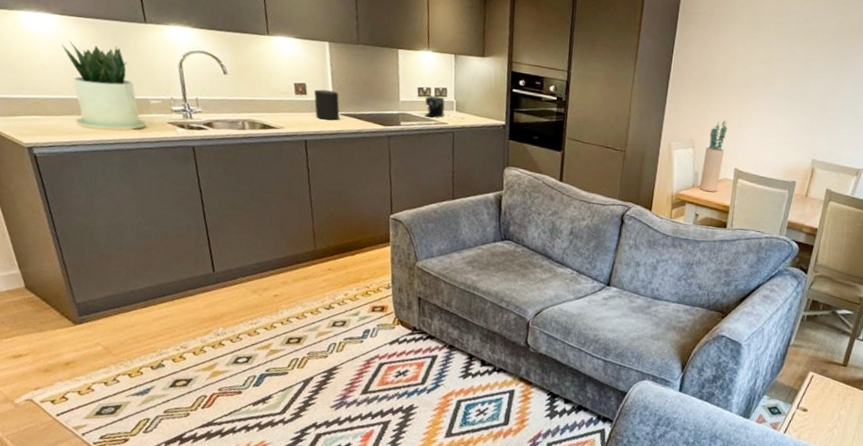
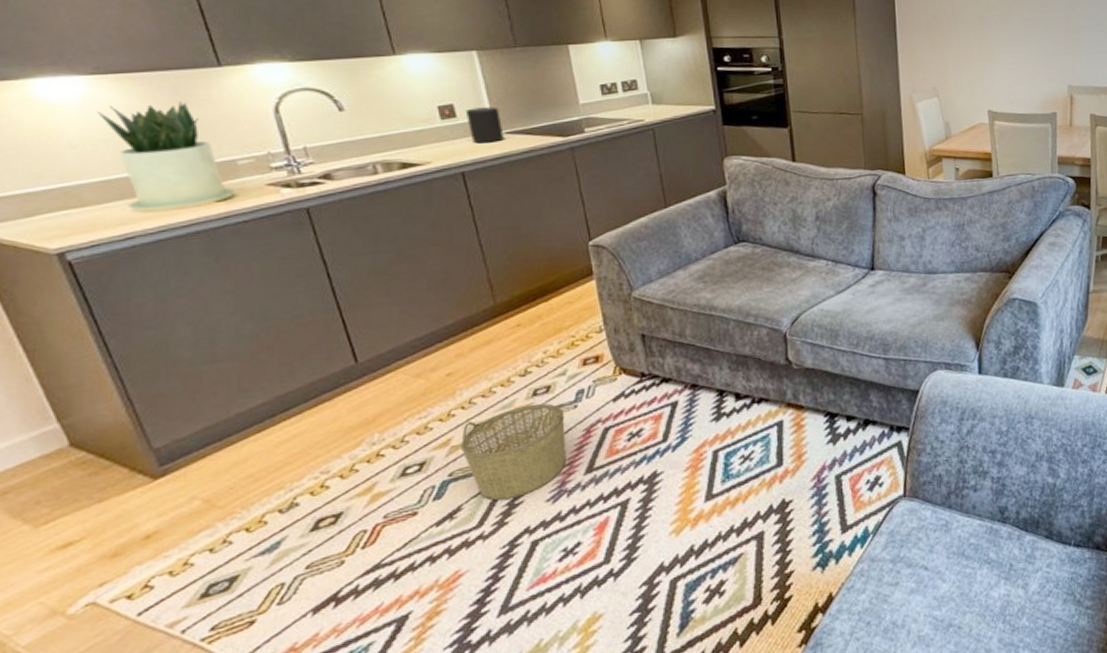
basket: none [276,331,353,399] -> present [460,403,566,501]
coffee maker: present [424,95,465,120] -> none [610,90,665,117]
vase: present [699,119,728,193] -> none [951,60,975,142]

